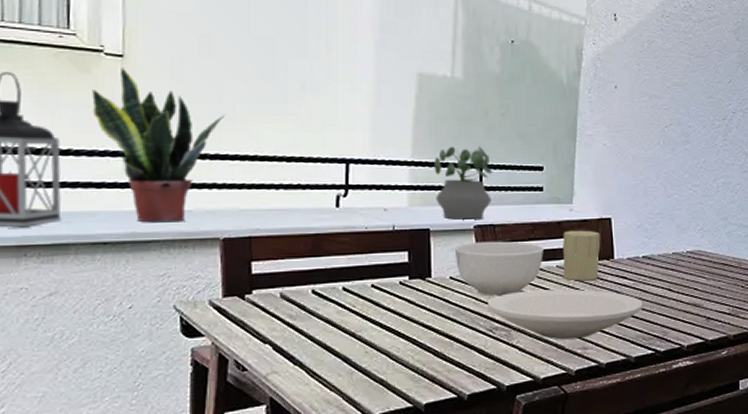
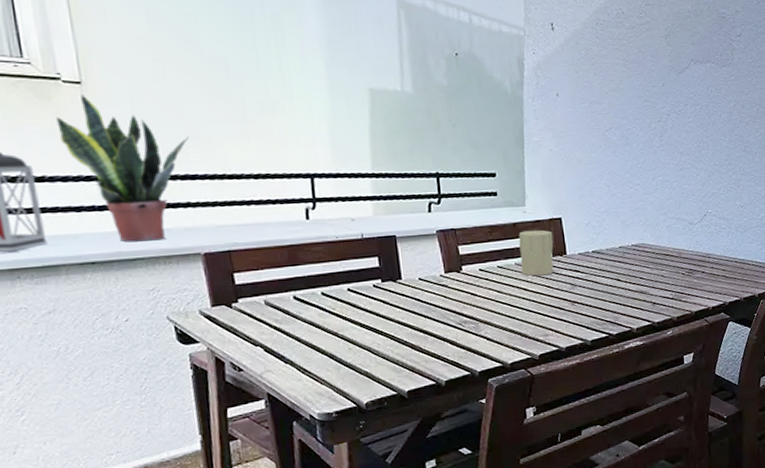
potted plant: present [434,146,493,220] -> none [393,156,451,226]
bowl: present [454,241,545,296] -> none [420,243,503,294]
plate: present [488,289,643,340] -> none [455,283,596,329]

